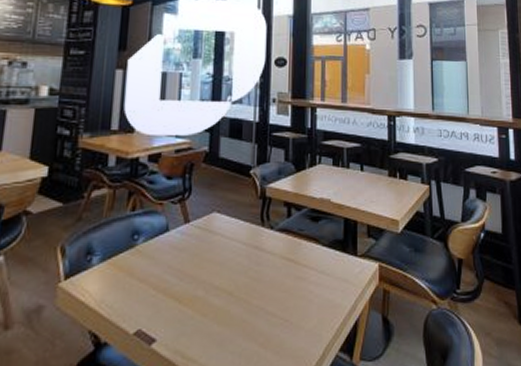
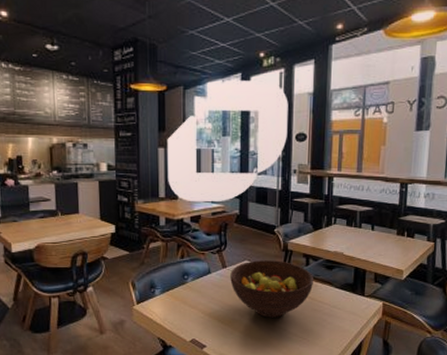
fruit bowl: none [193,211,296,292] -> present [230,260,313,318]

